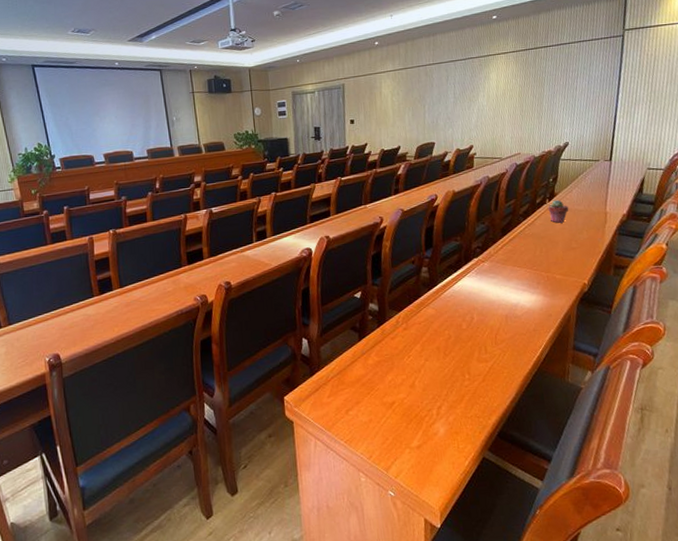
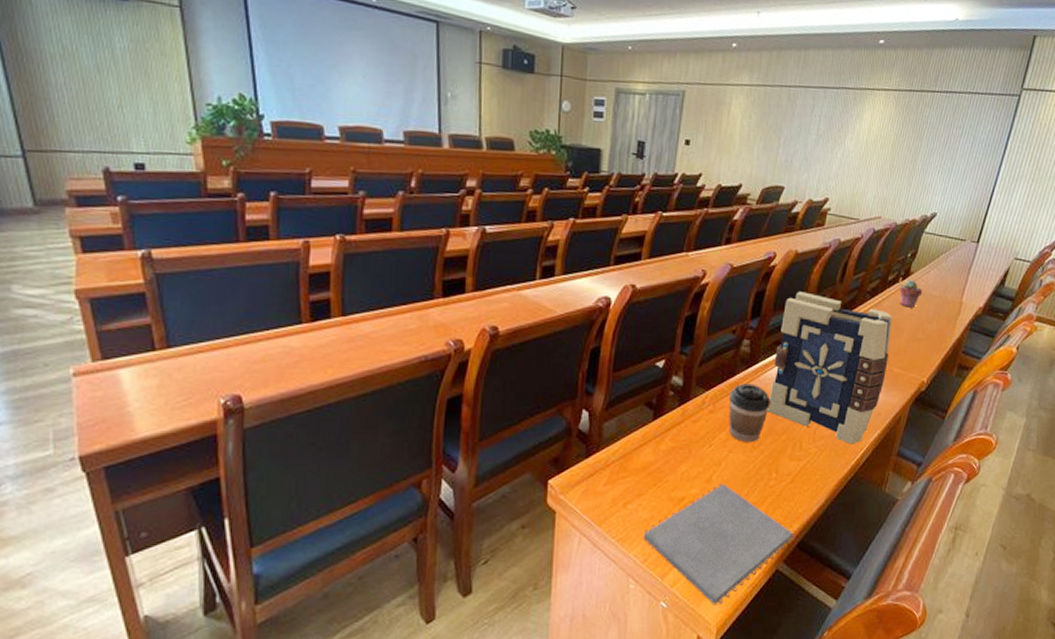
notepad: none [365,387,496,492] -> present [643,483,796,605]
coffee cup: none [417,302,455,351] -> present [728,383,772,442]
book: none [450,222,550,344] -> present [767,292,893,445]

